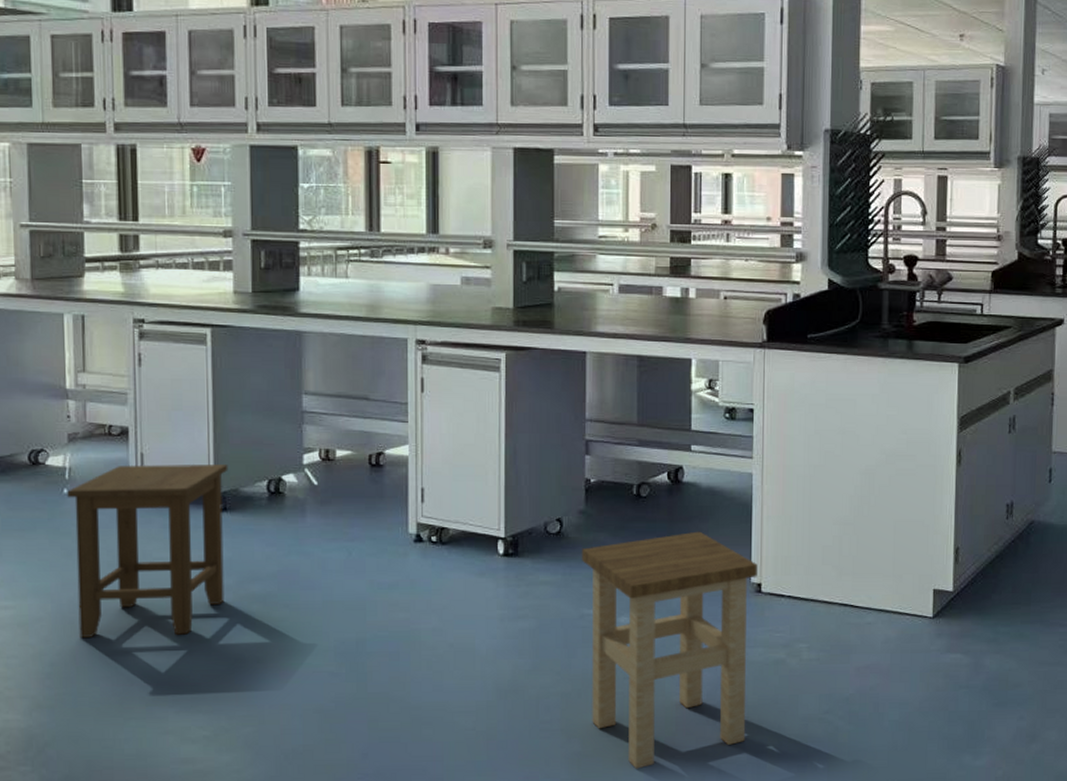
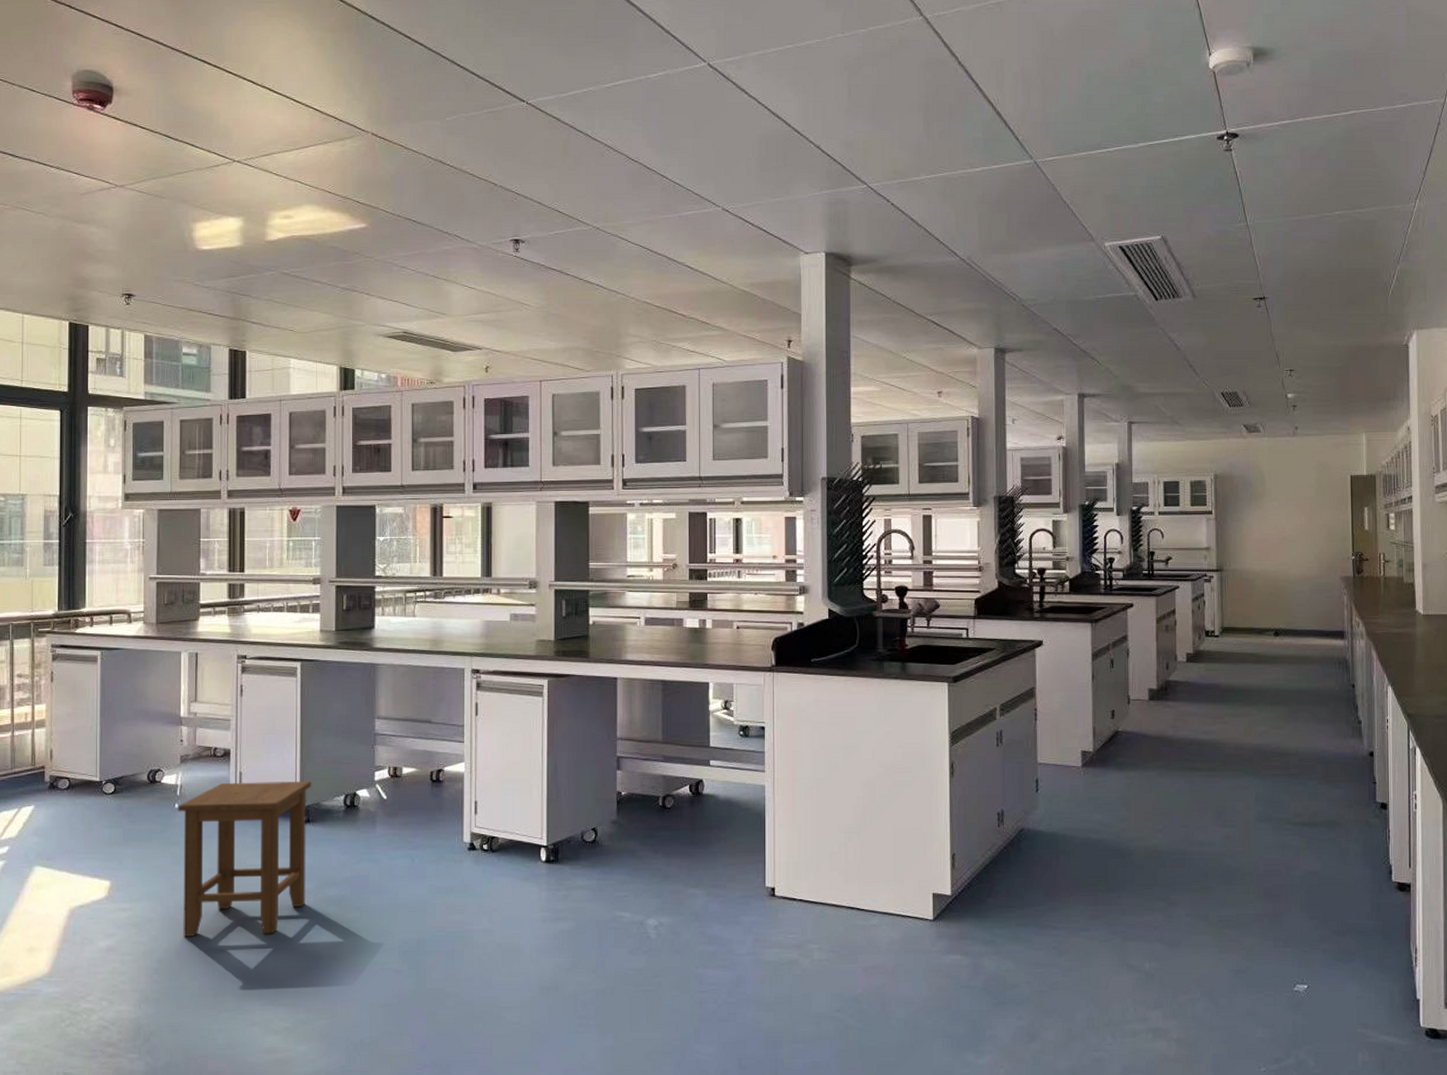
stool: present [581,531,758,769] -> none [613,839,771,1063]

